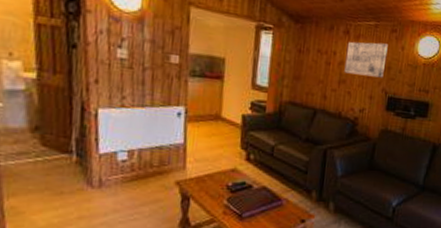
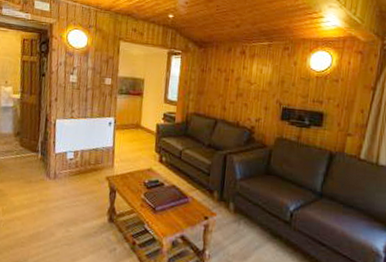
wall art: present [344,41,388,78] -> none [241,60,281,91]

